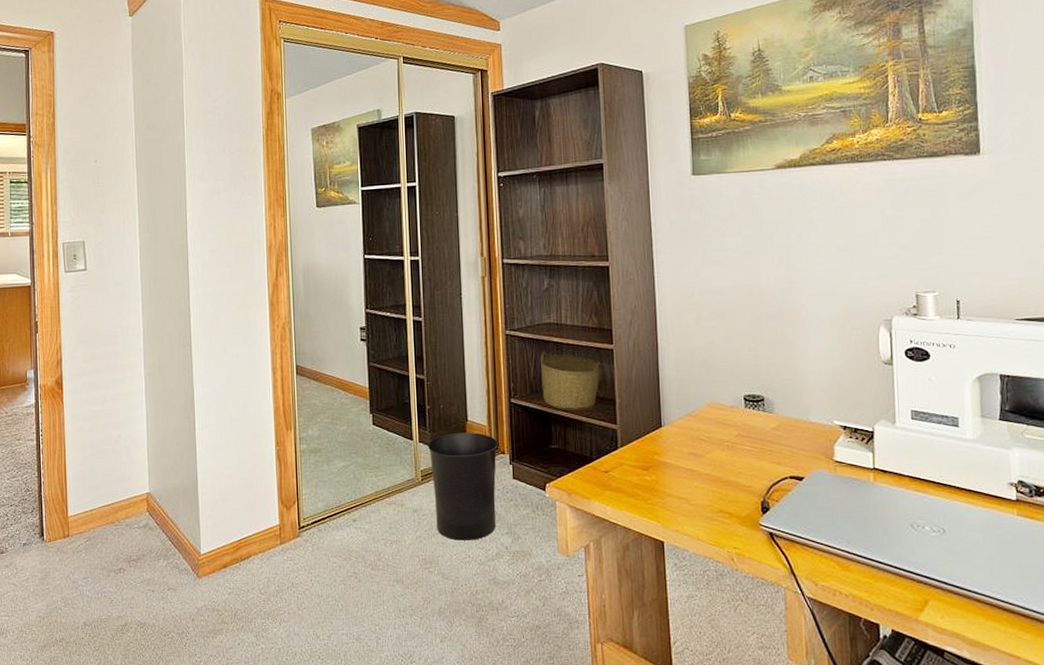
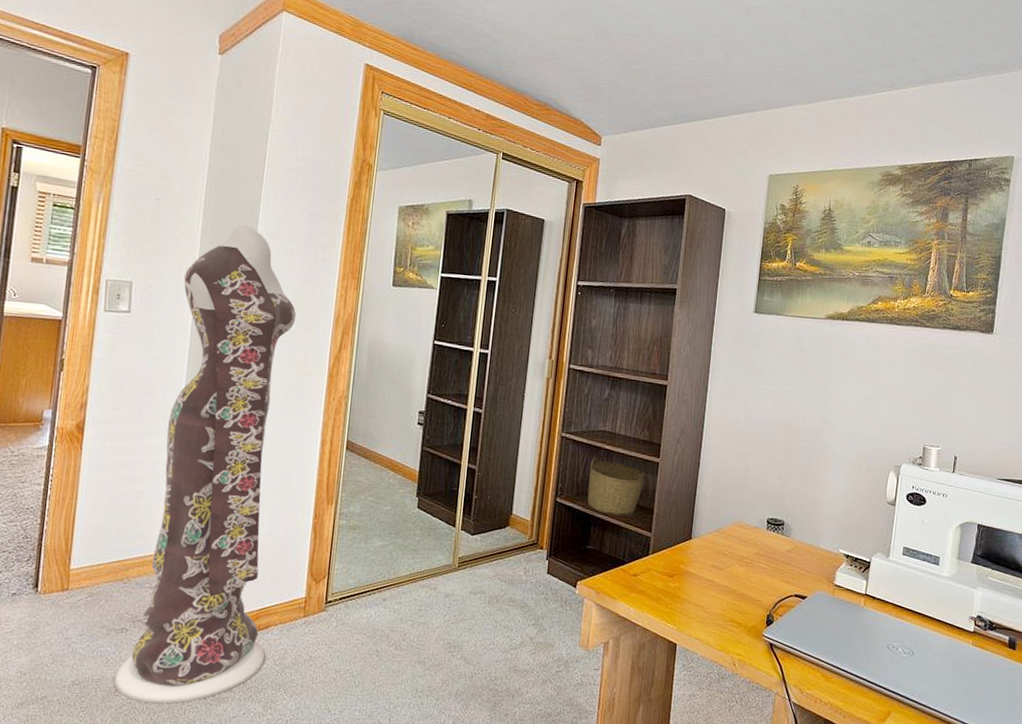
dress form: none [119,172,251,640] -> present [113,224,296,704]
waste bin: present [428,432,498,540] -> none [466,524,538,629]

